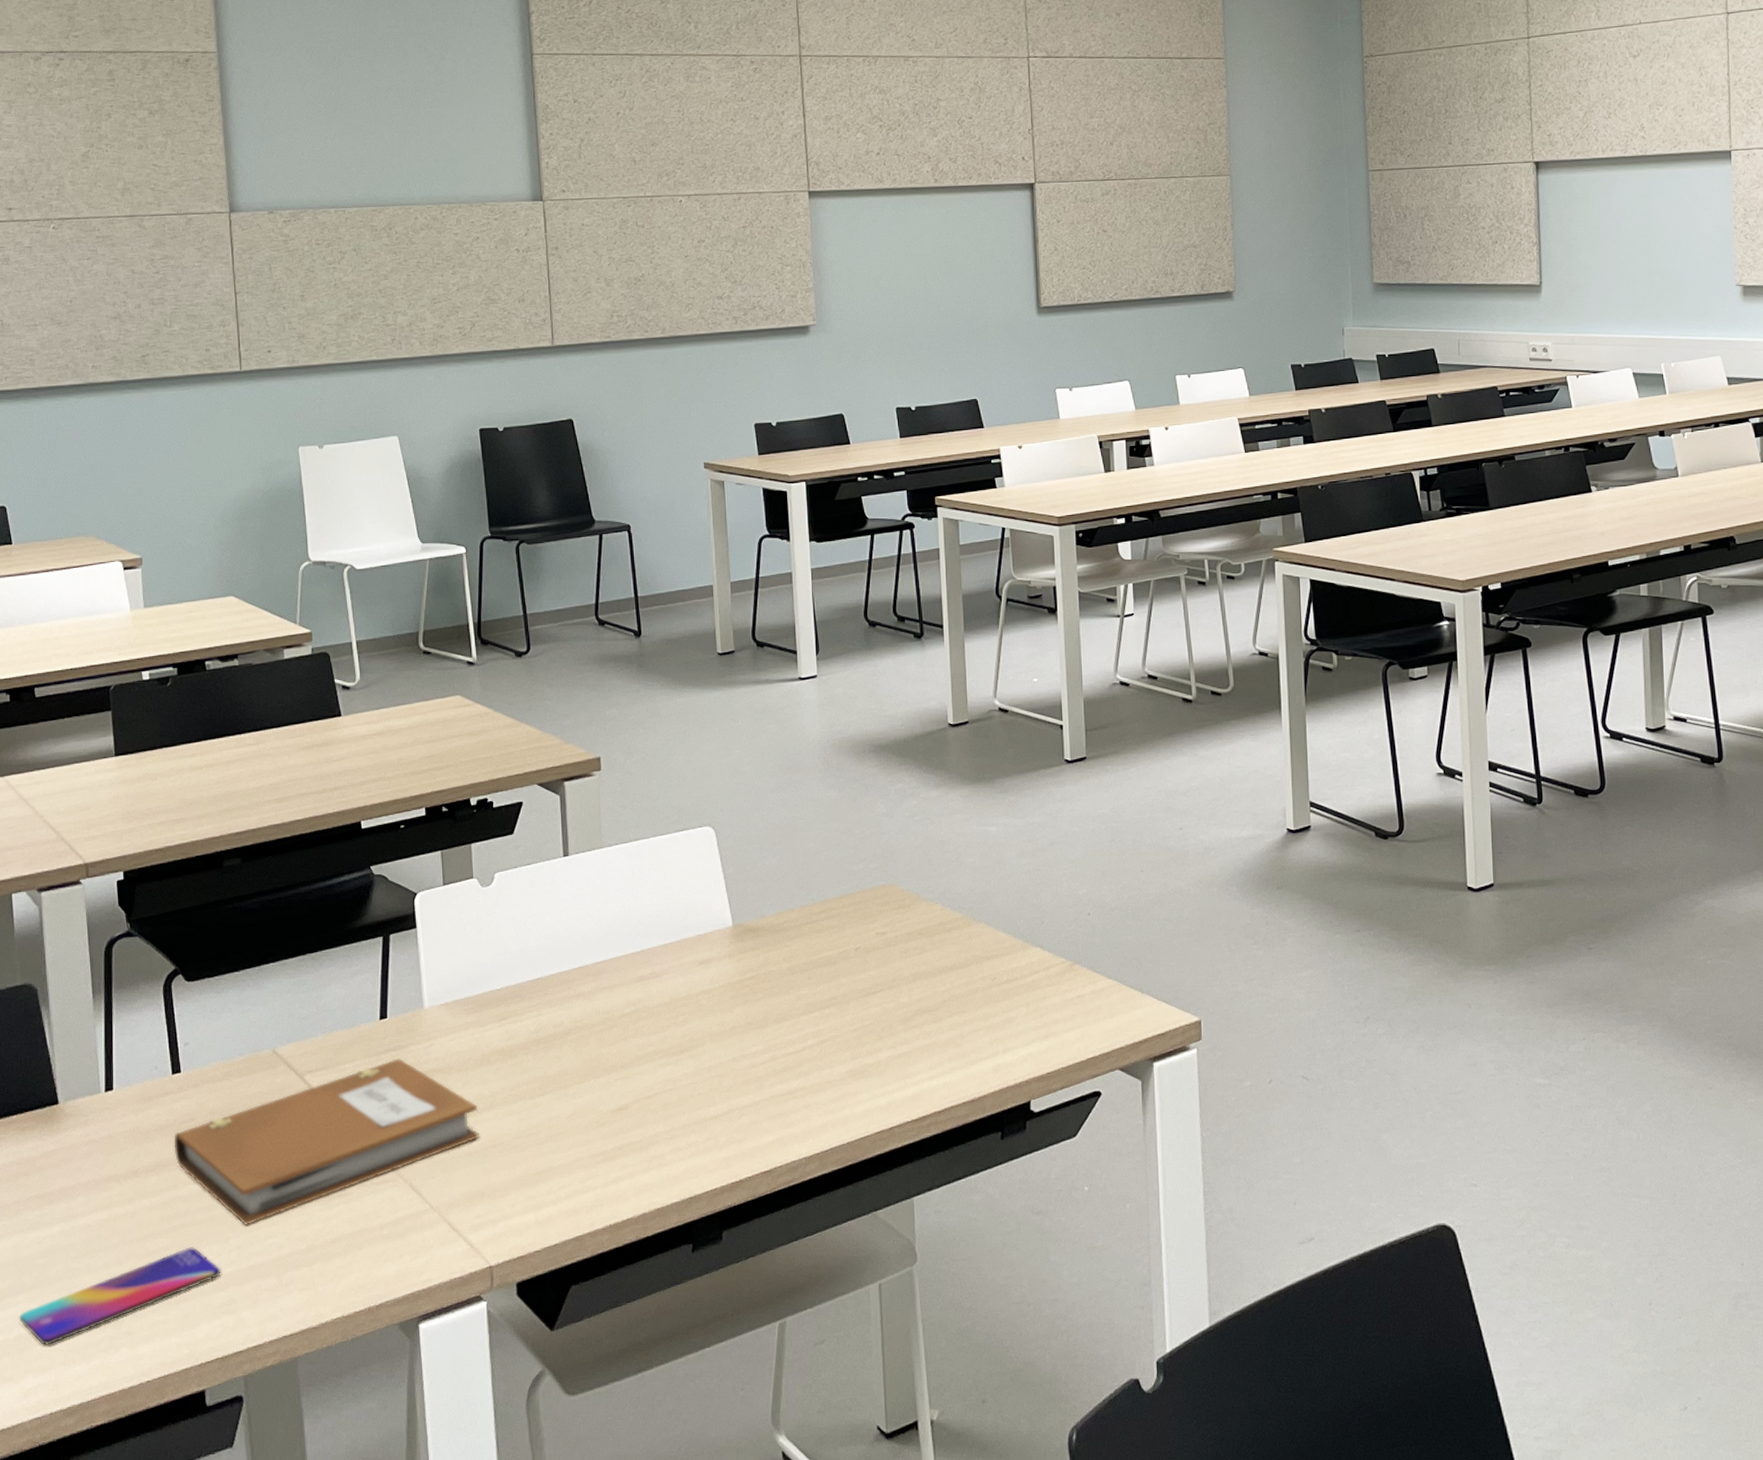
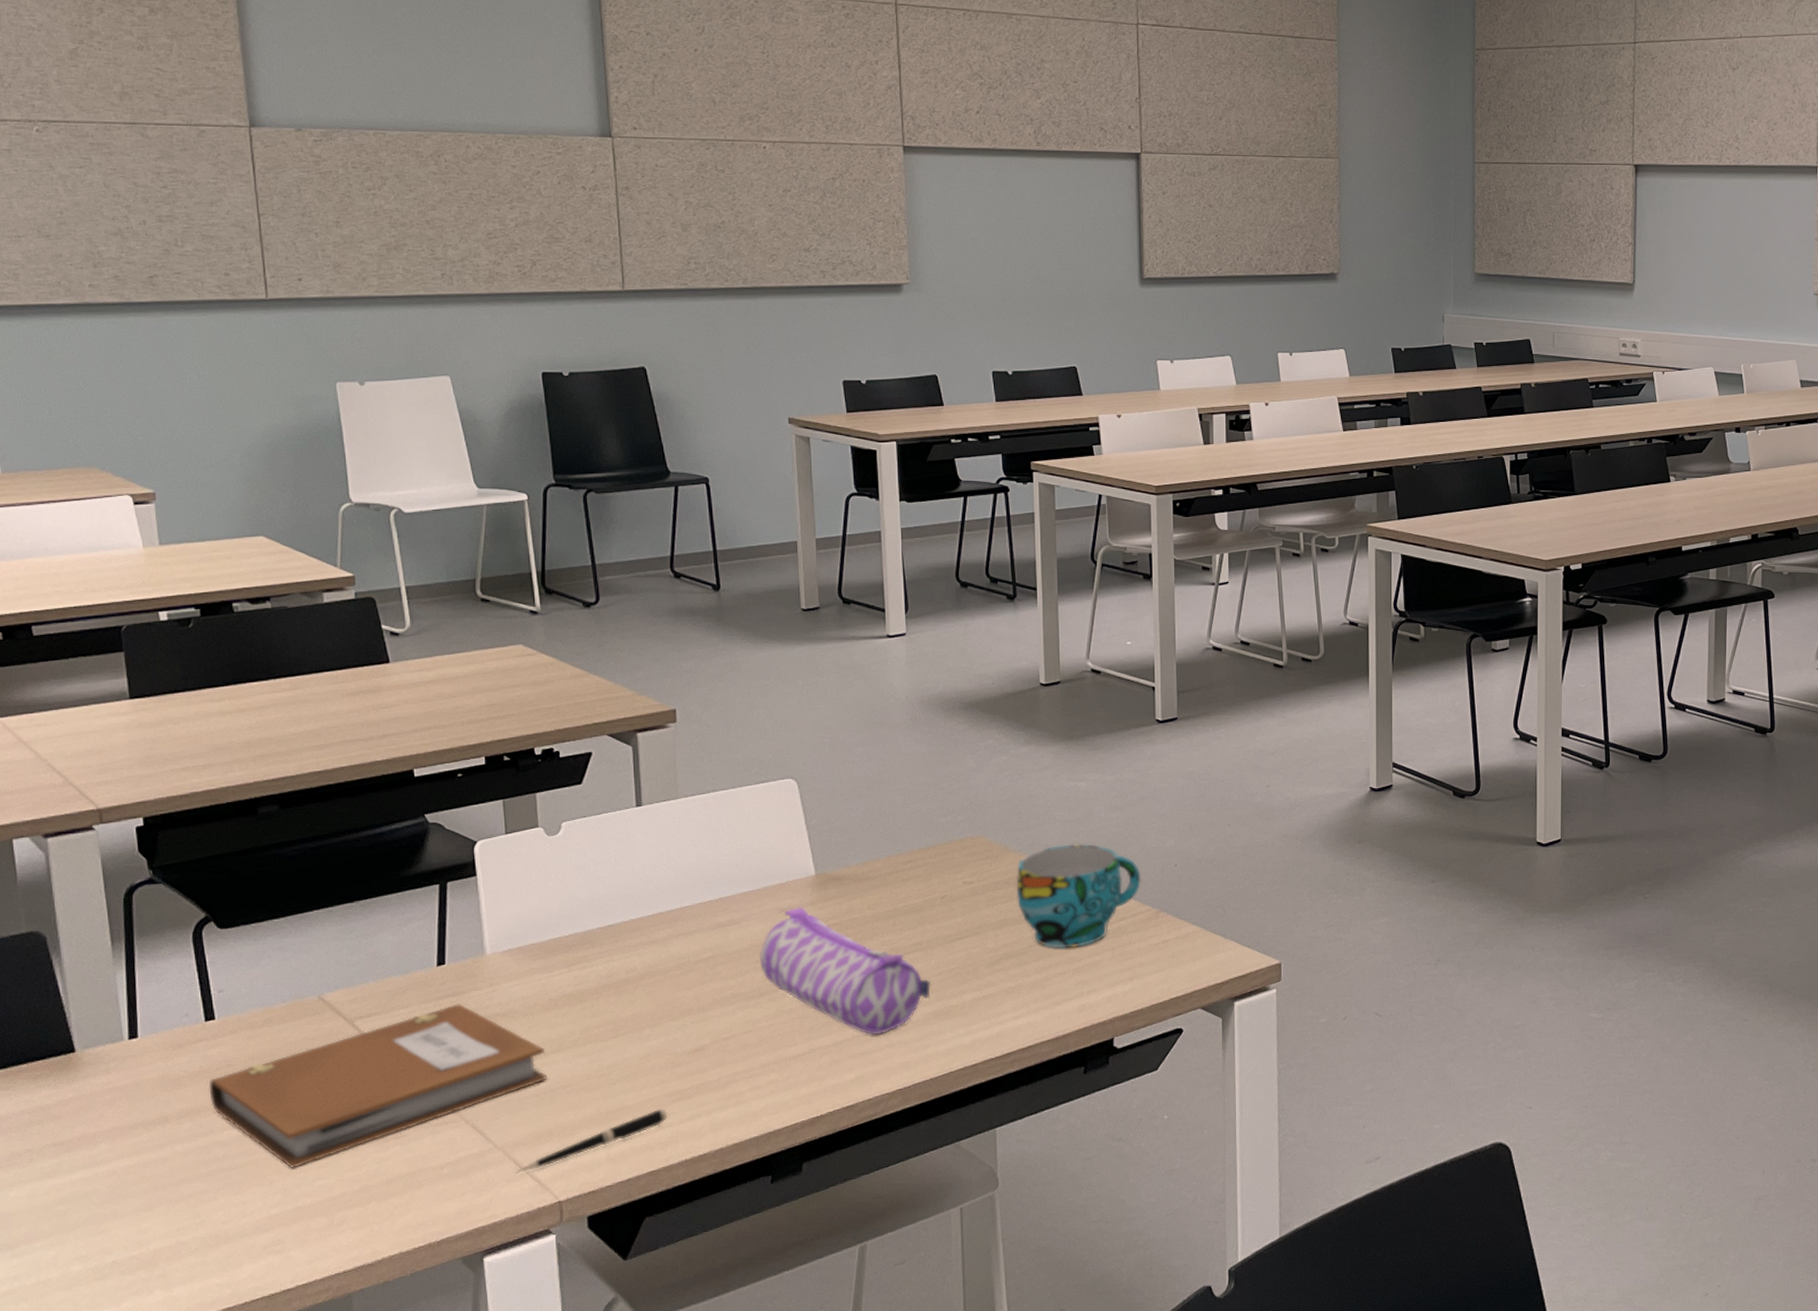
smartphone: present [19,1247,221,1345] -> none [36,1190,266,1290]
pen: none [449,1170,593,1236] -> present [515,1108,668,1173]
pencil case: none [679,958,846,1095] -> present [759,906,931,1035]
cup: none [928,892,1054,1004] -> present [1016,844,1141,948]

